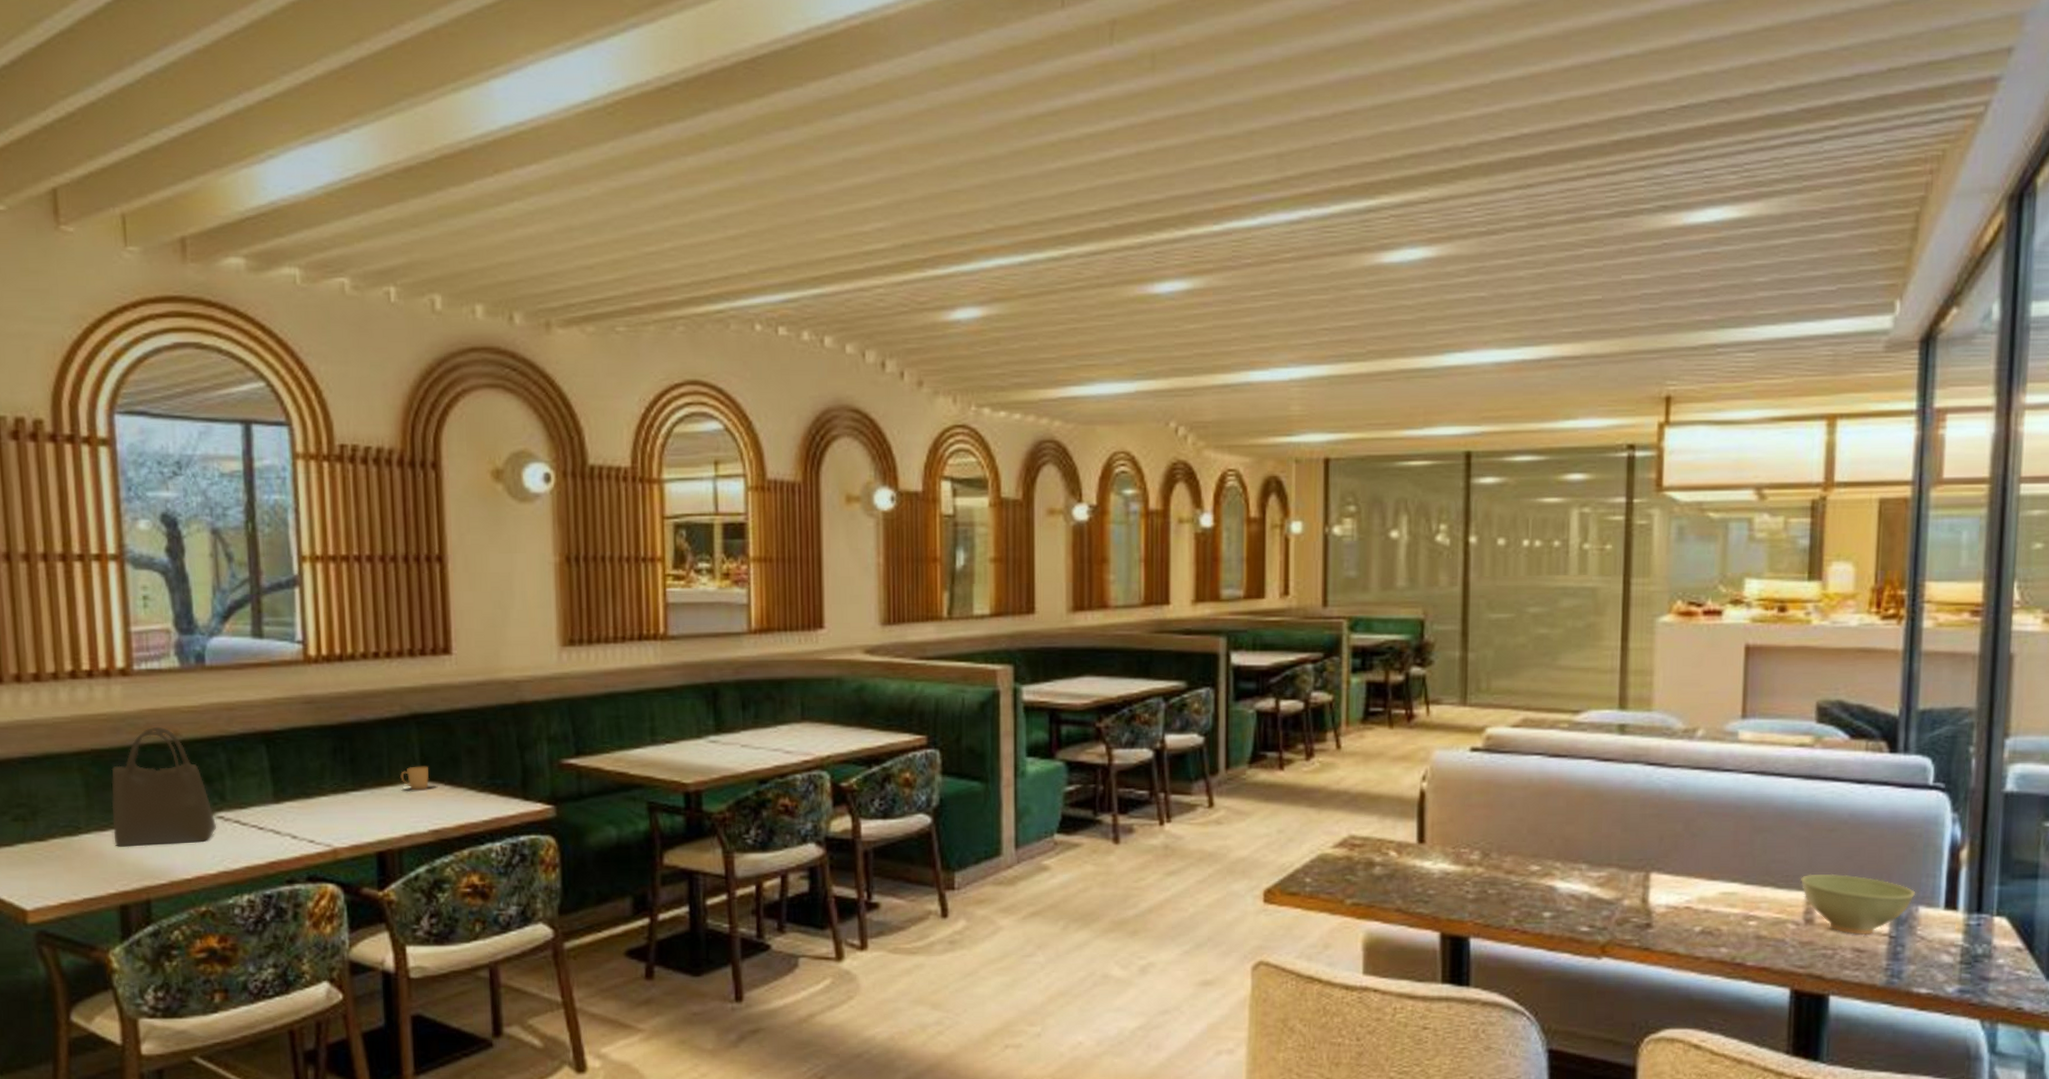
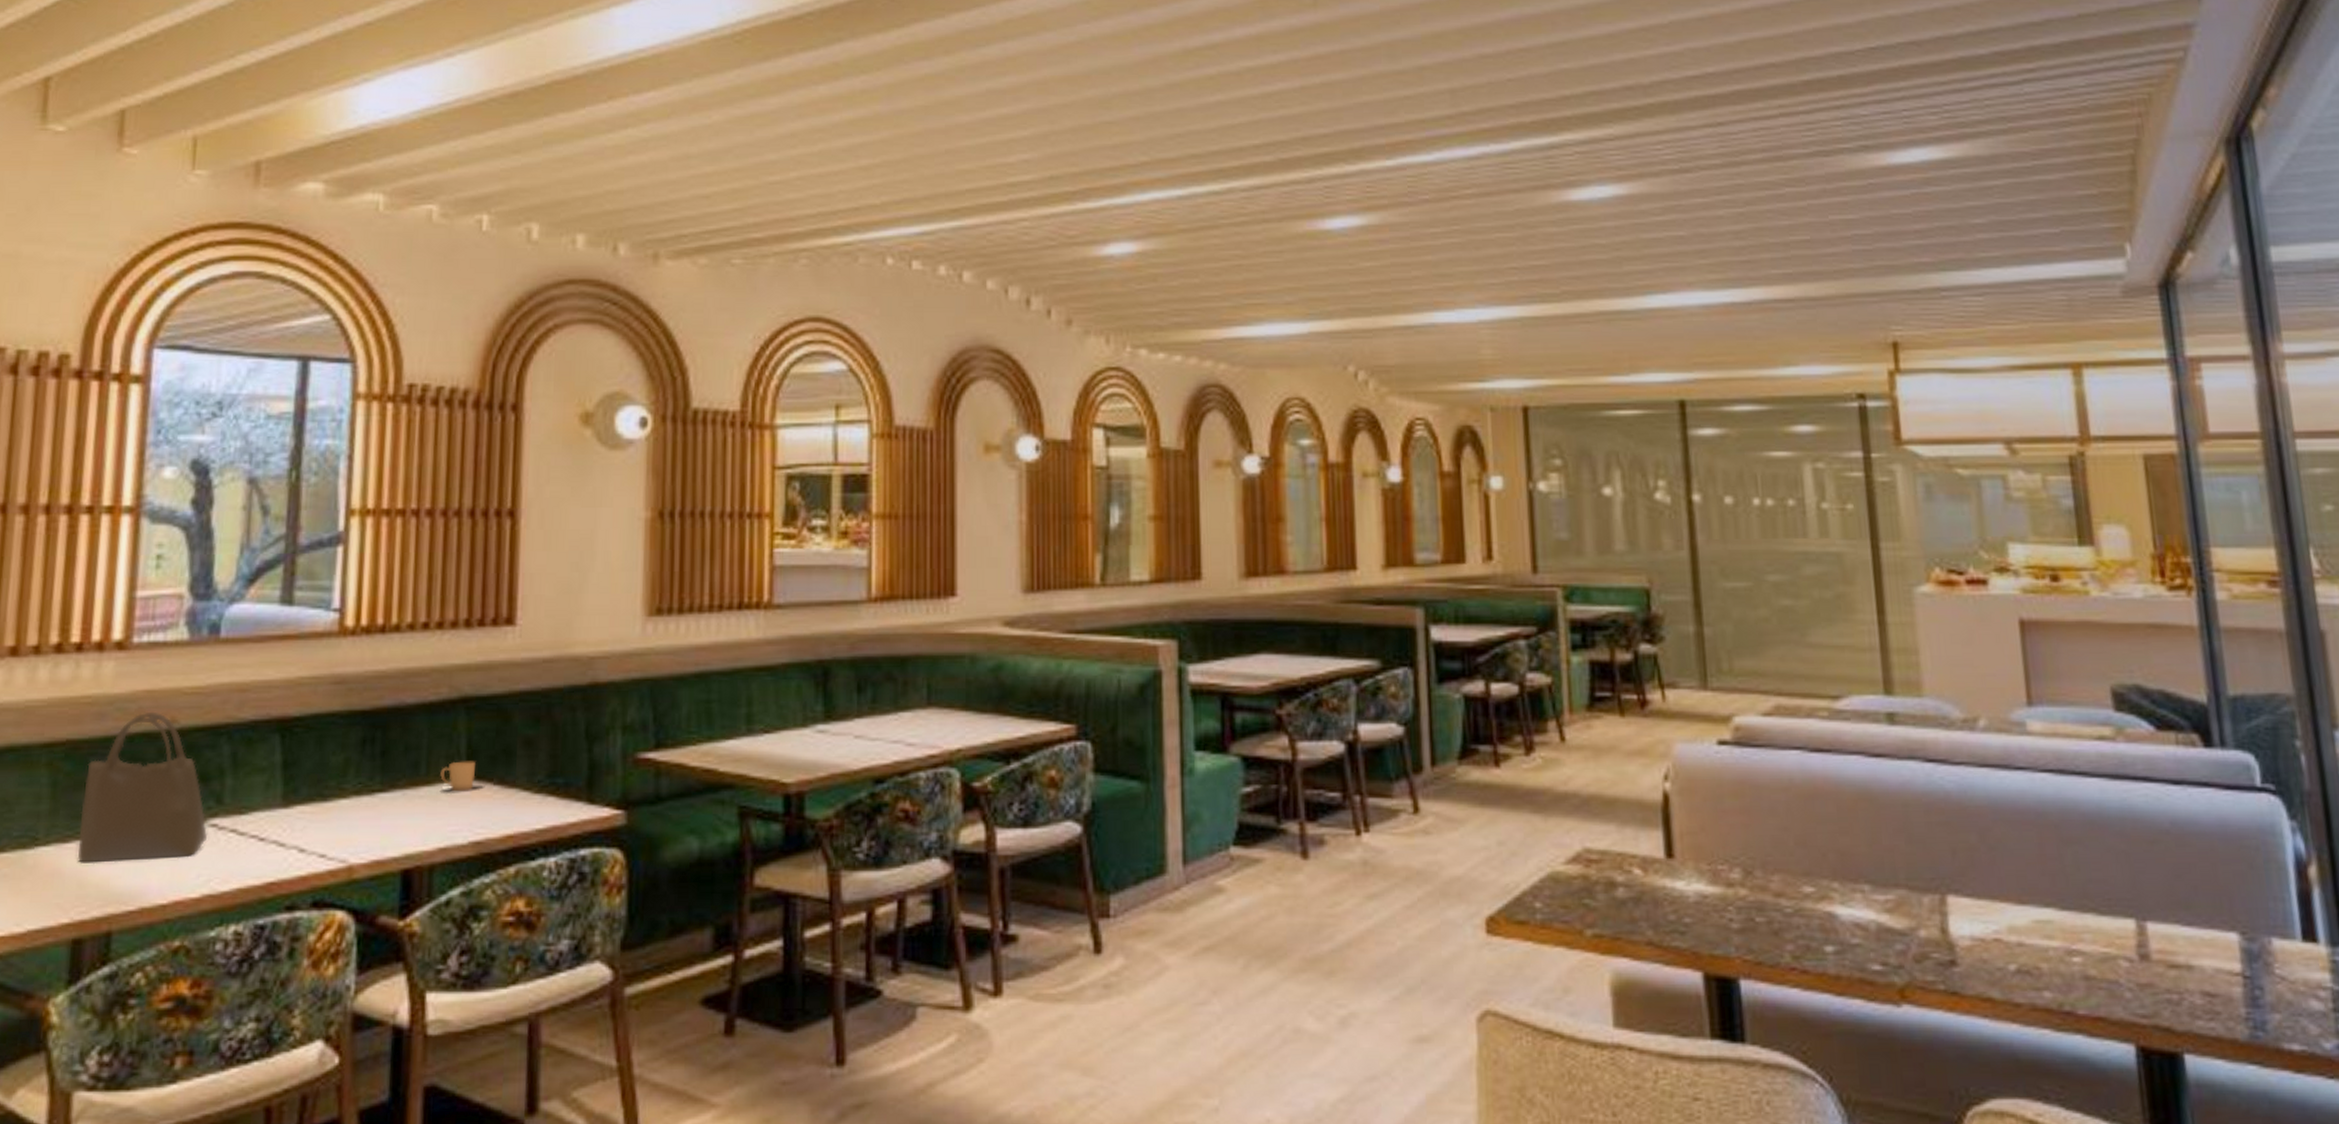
bowl: present [1800,873,1916,935] -> none [2125,896,2266,974]

